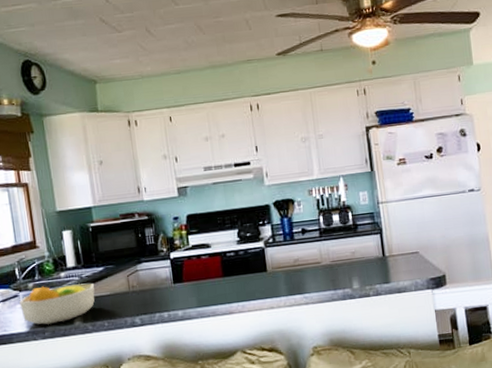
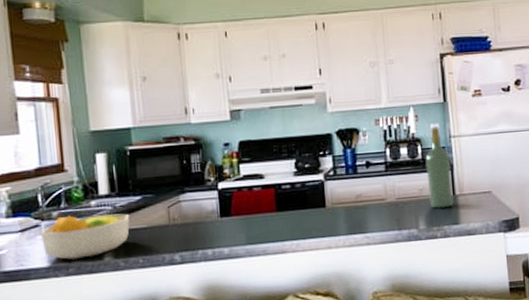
wine bottle: none [356,194,384,269] -> present [425,127,454,209]

